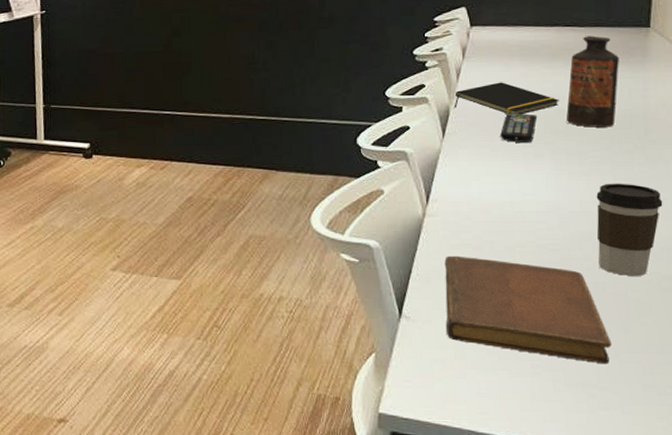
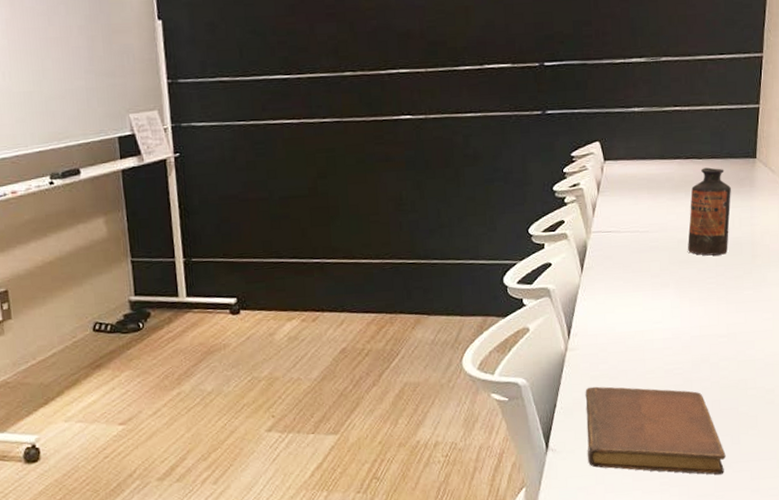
notepad: present [454,82,559,115] -> none [590,215,682,247]
remote control: present [500,113,538,142] -> none [632,245,664,274]
coffee cup: present [596,183,663,277] -> none [713,306,767,393]

